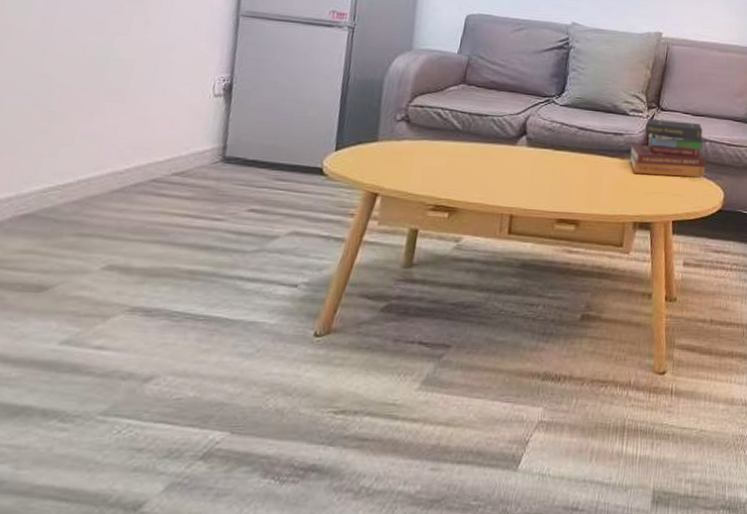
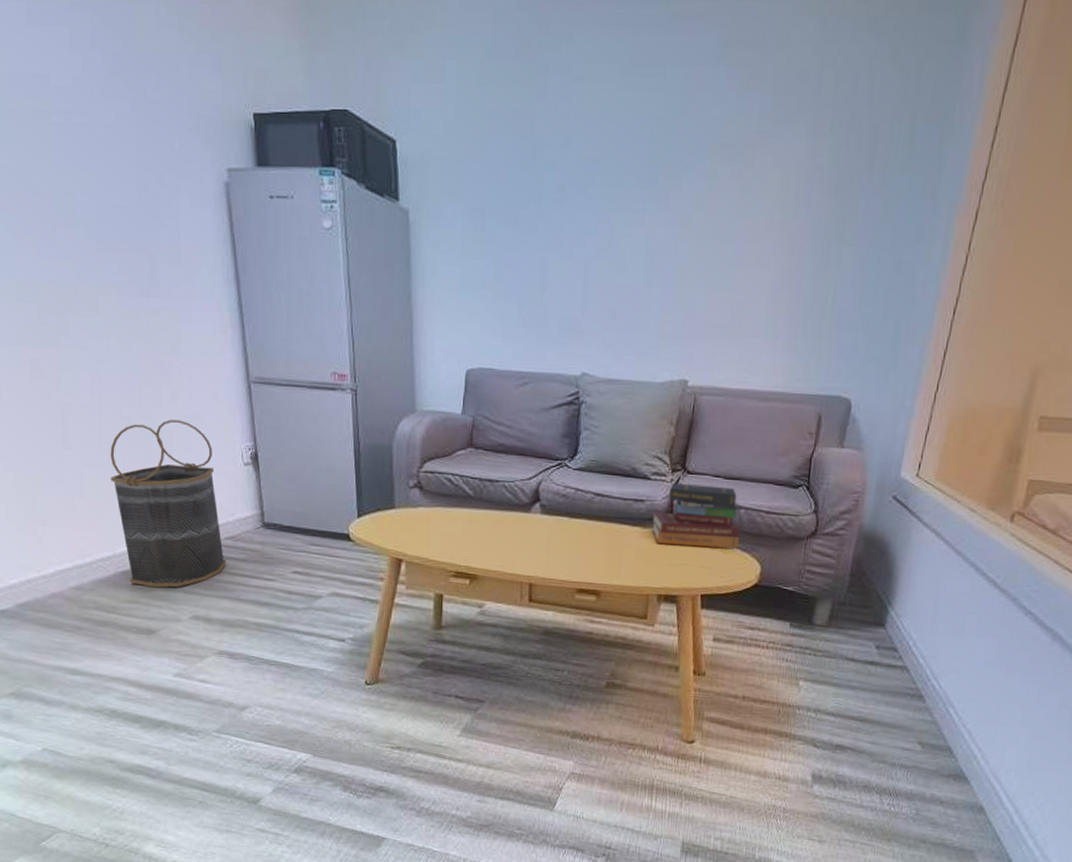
basket: none [30,48,180,234] -> present [110,419,227,588]

